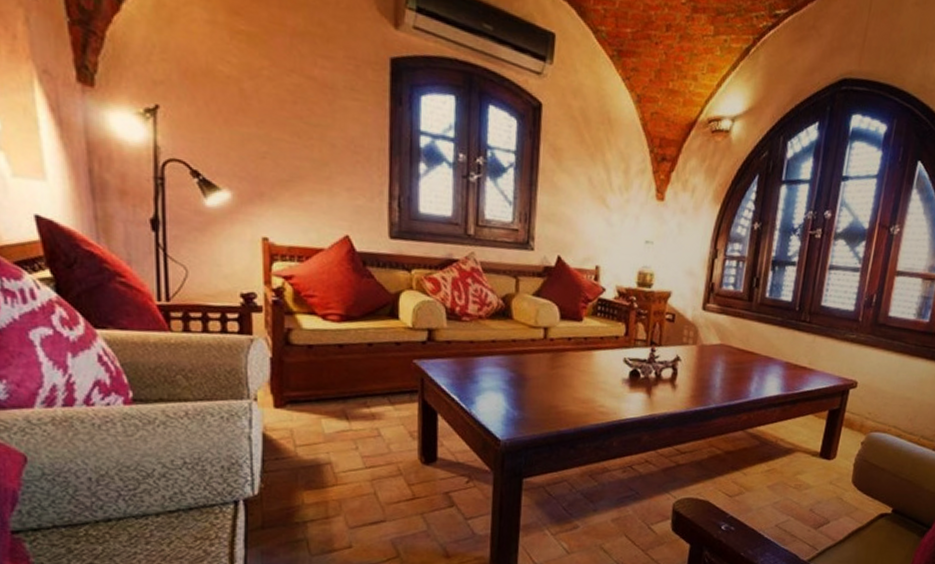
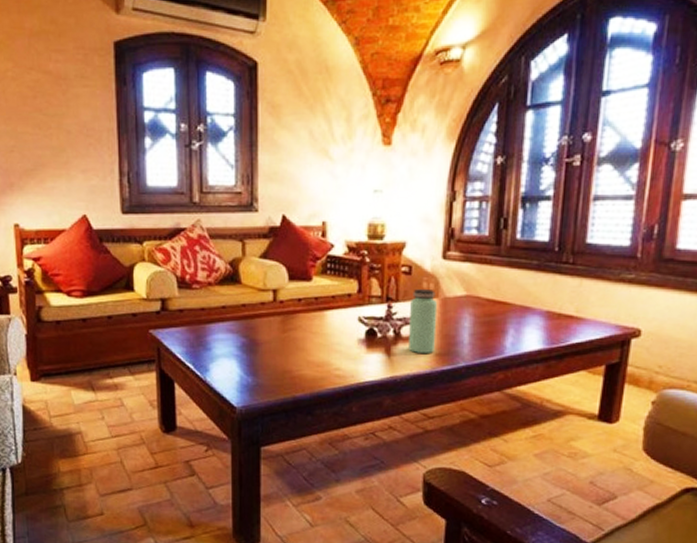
bottle: none [667,336,696,395] -> present [409,289,438,353]

